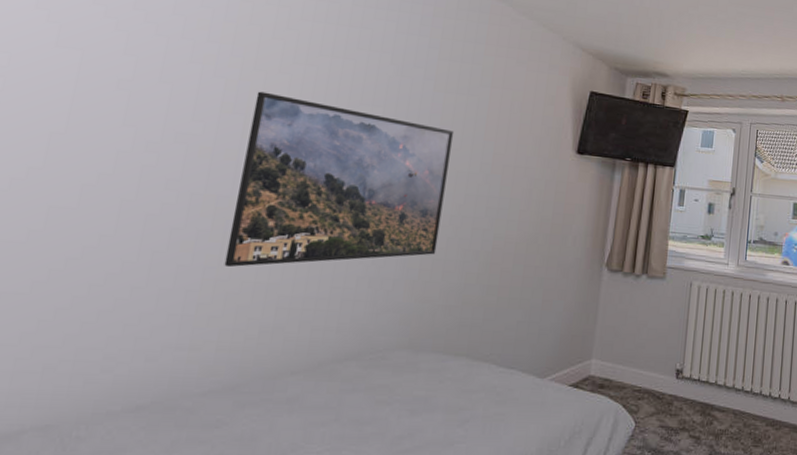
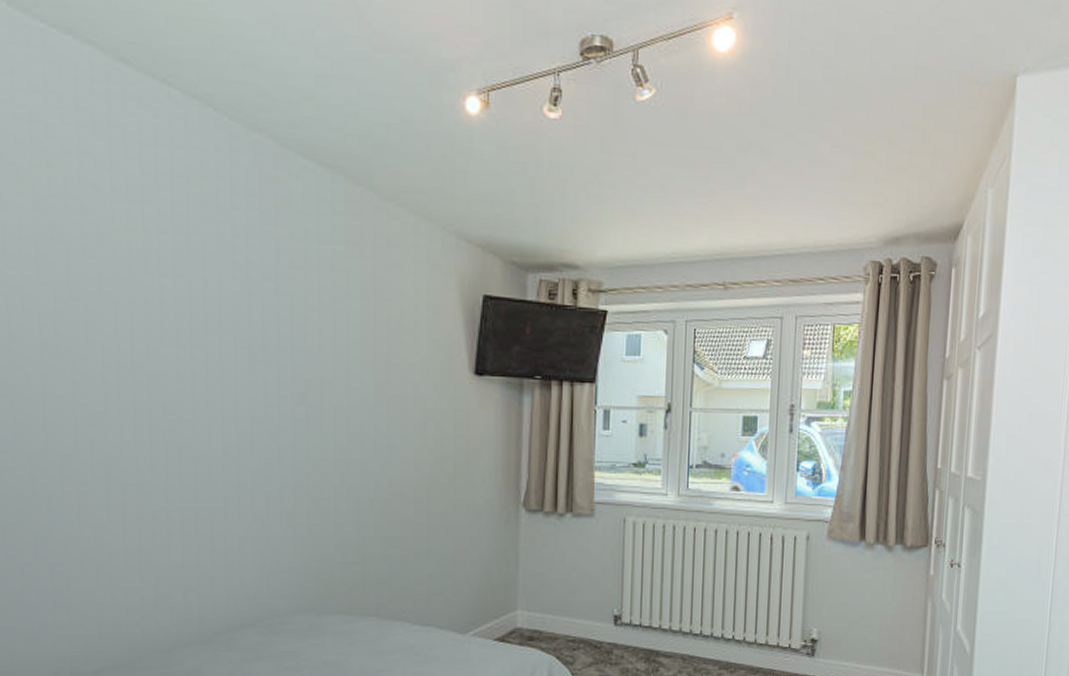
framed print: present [224,91,455,268] -> none [79,326,324,536]

